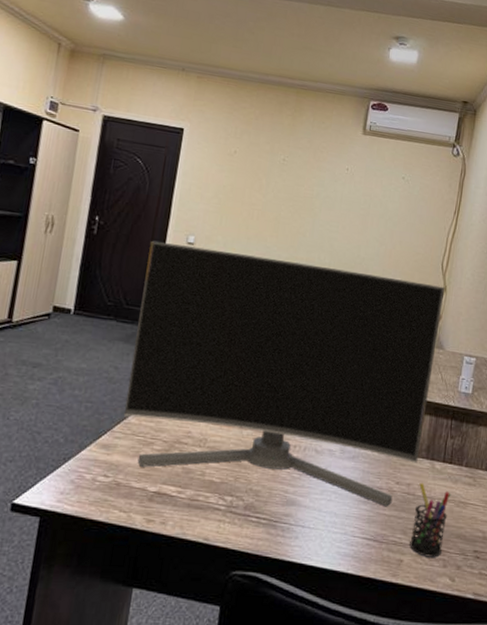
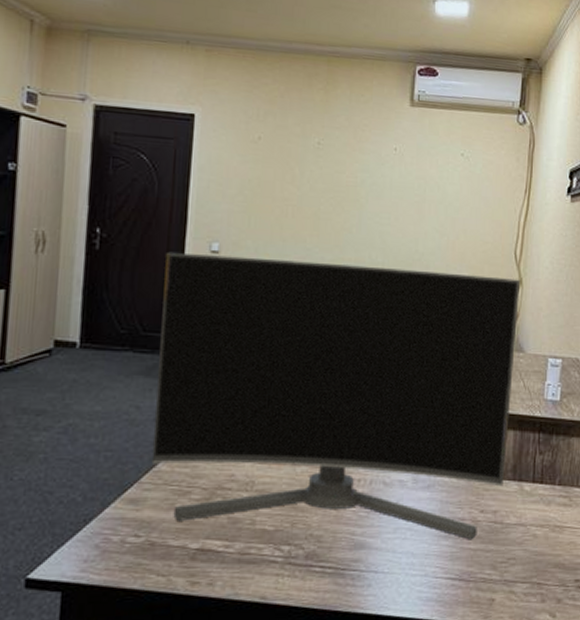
pen holder: present [409,482,451,558] -> none [501,507,545,593]

